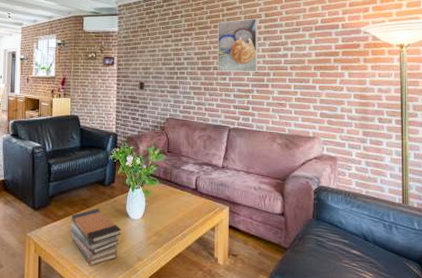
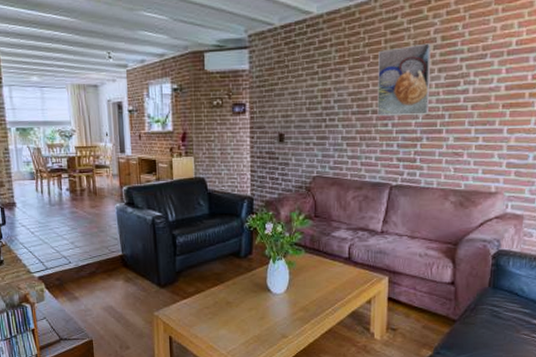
book stack: present [70,208,121,267] -> none [202,283,262,345]

